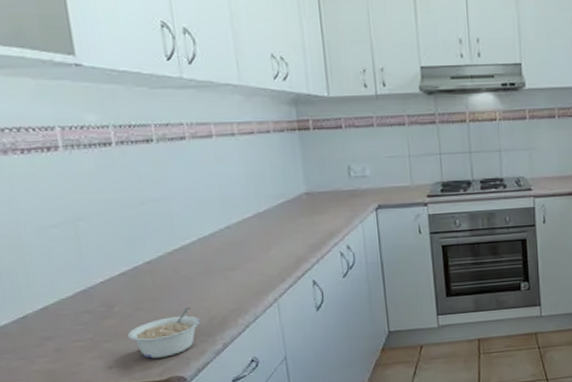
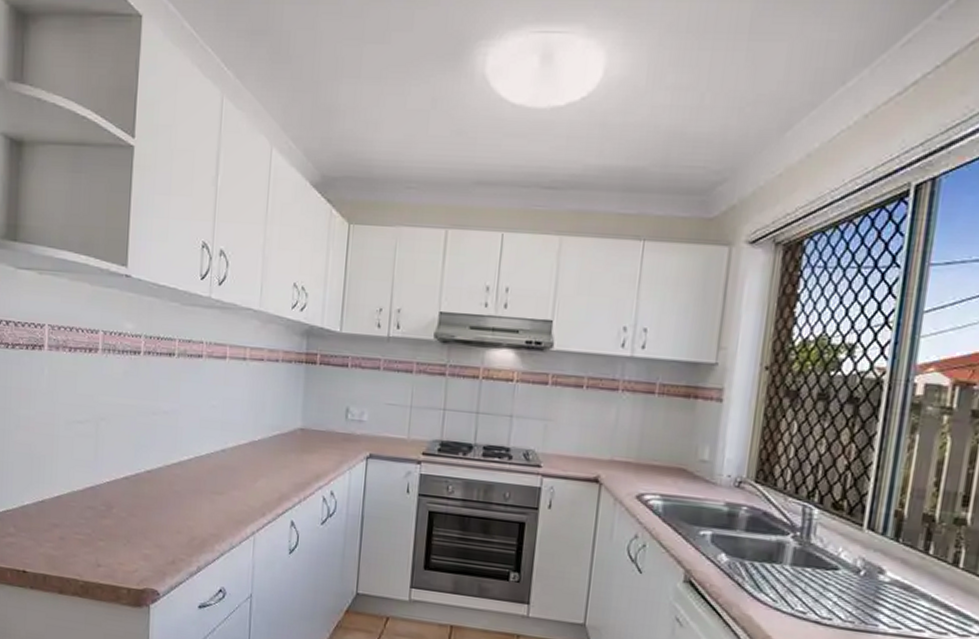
legume: present [128,307,201,359] -> none [119,522,183,568]

